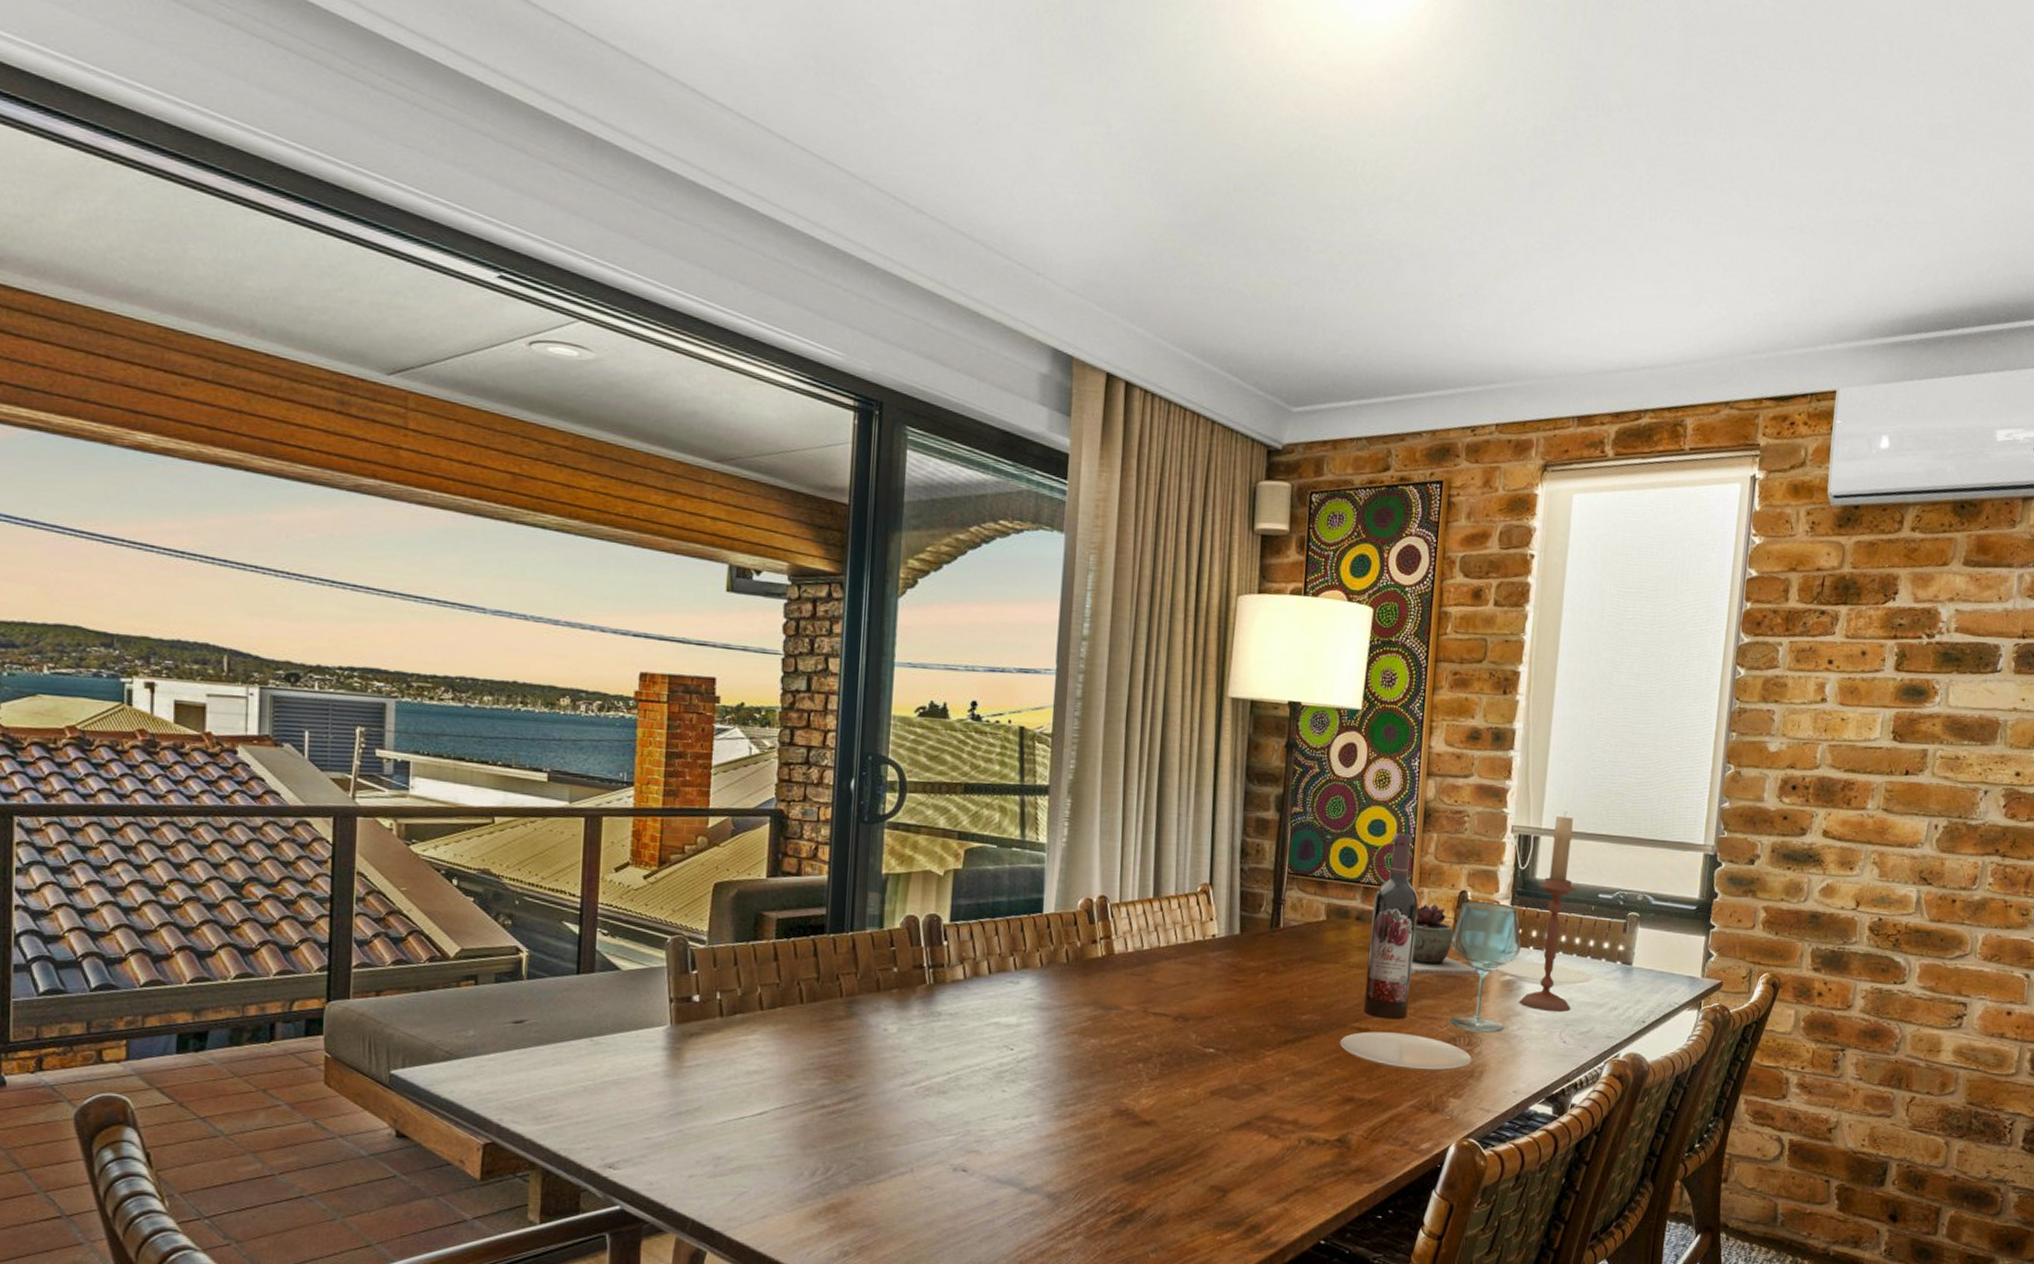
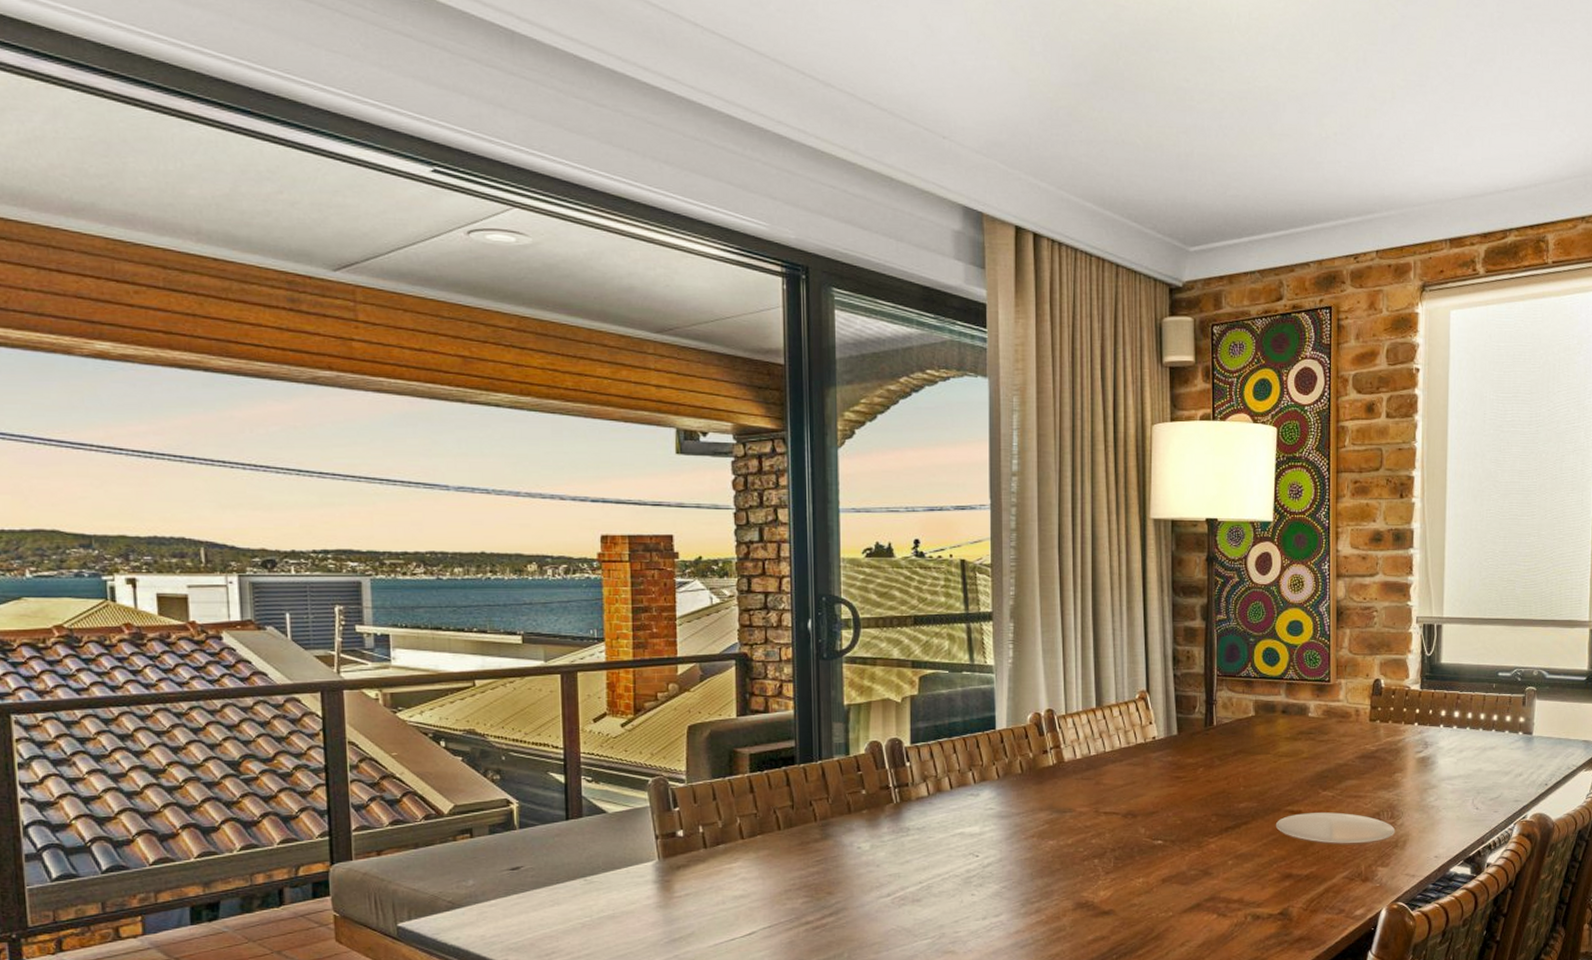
wine bottle: present [1363,833,1419,1020] -> none [1295,631,1338,801]
succulent plant: present [1411,904,1480,976] -> none [1335,694,1397,758]
wine glass: present [1450,901,1521,1034] -> none [1369,688,1432,807]
plate: present [1494,960,1592,987] -> none [1410,738,1498,759]
candlestick: present [1518,810,1577,1013] -> none [1433,599,1481,783]

